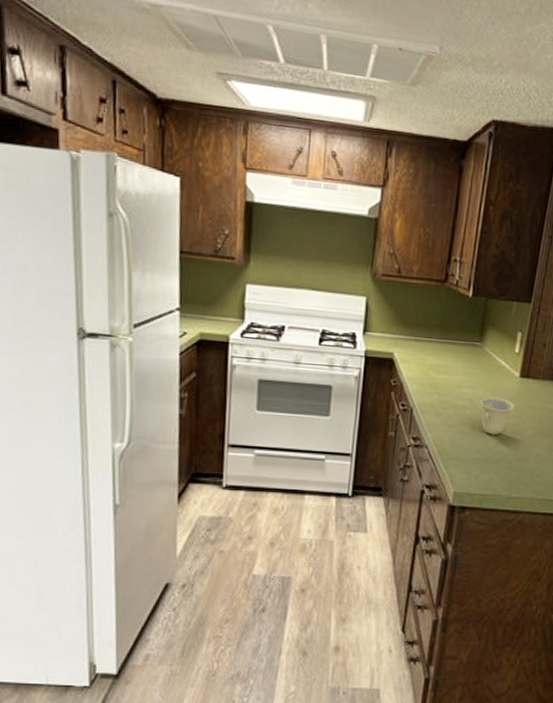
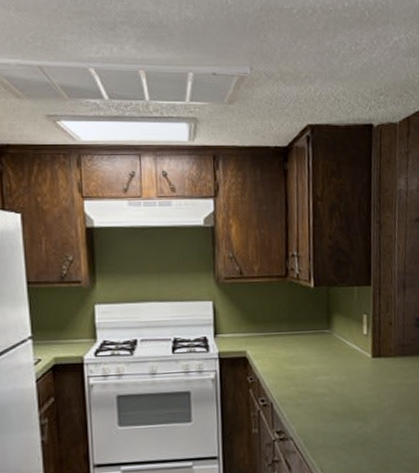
cup: present [479,396,515,436] -> none [337,380,372,418]

